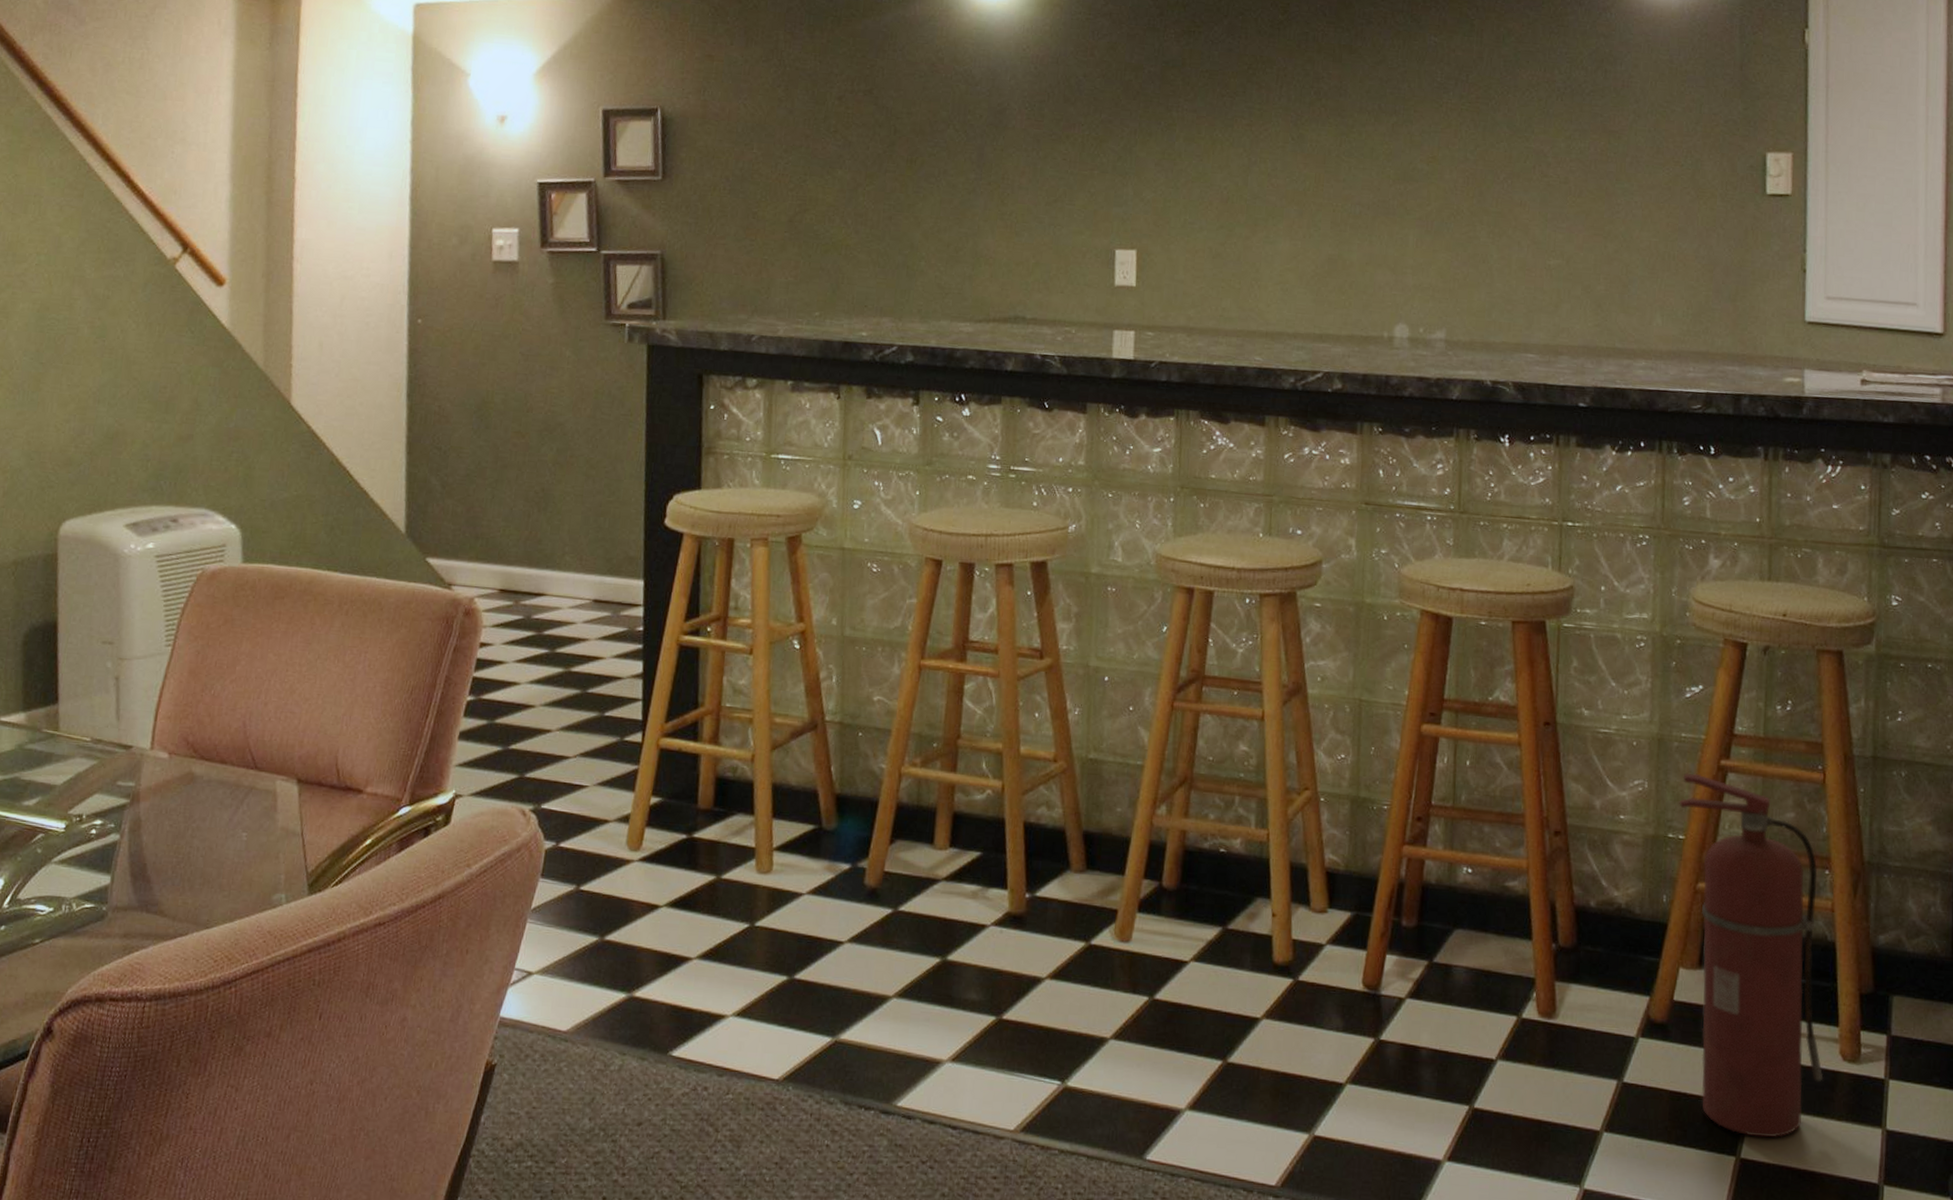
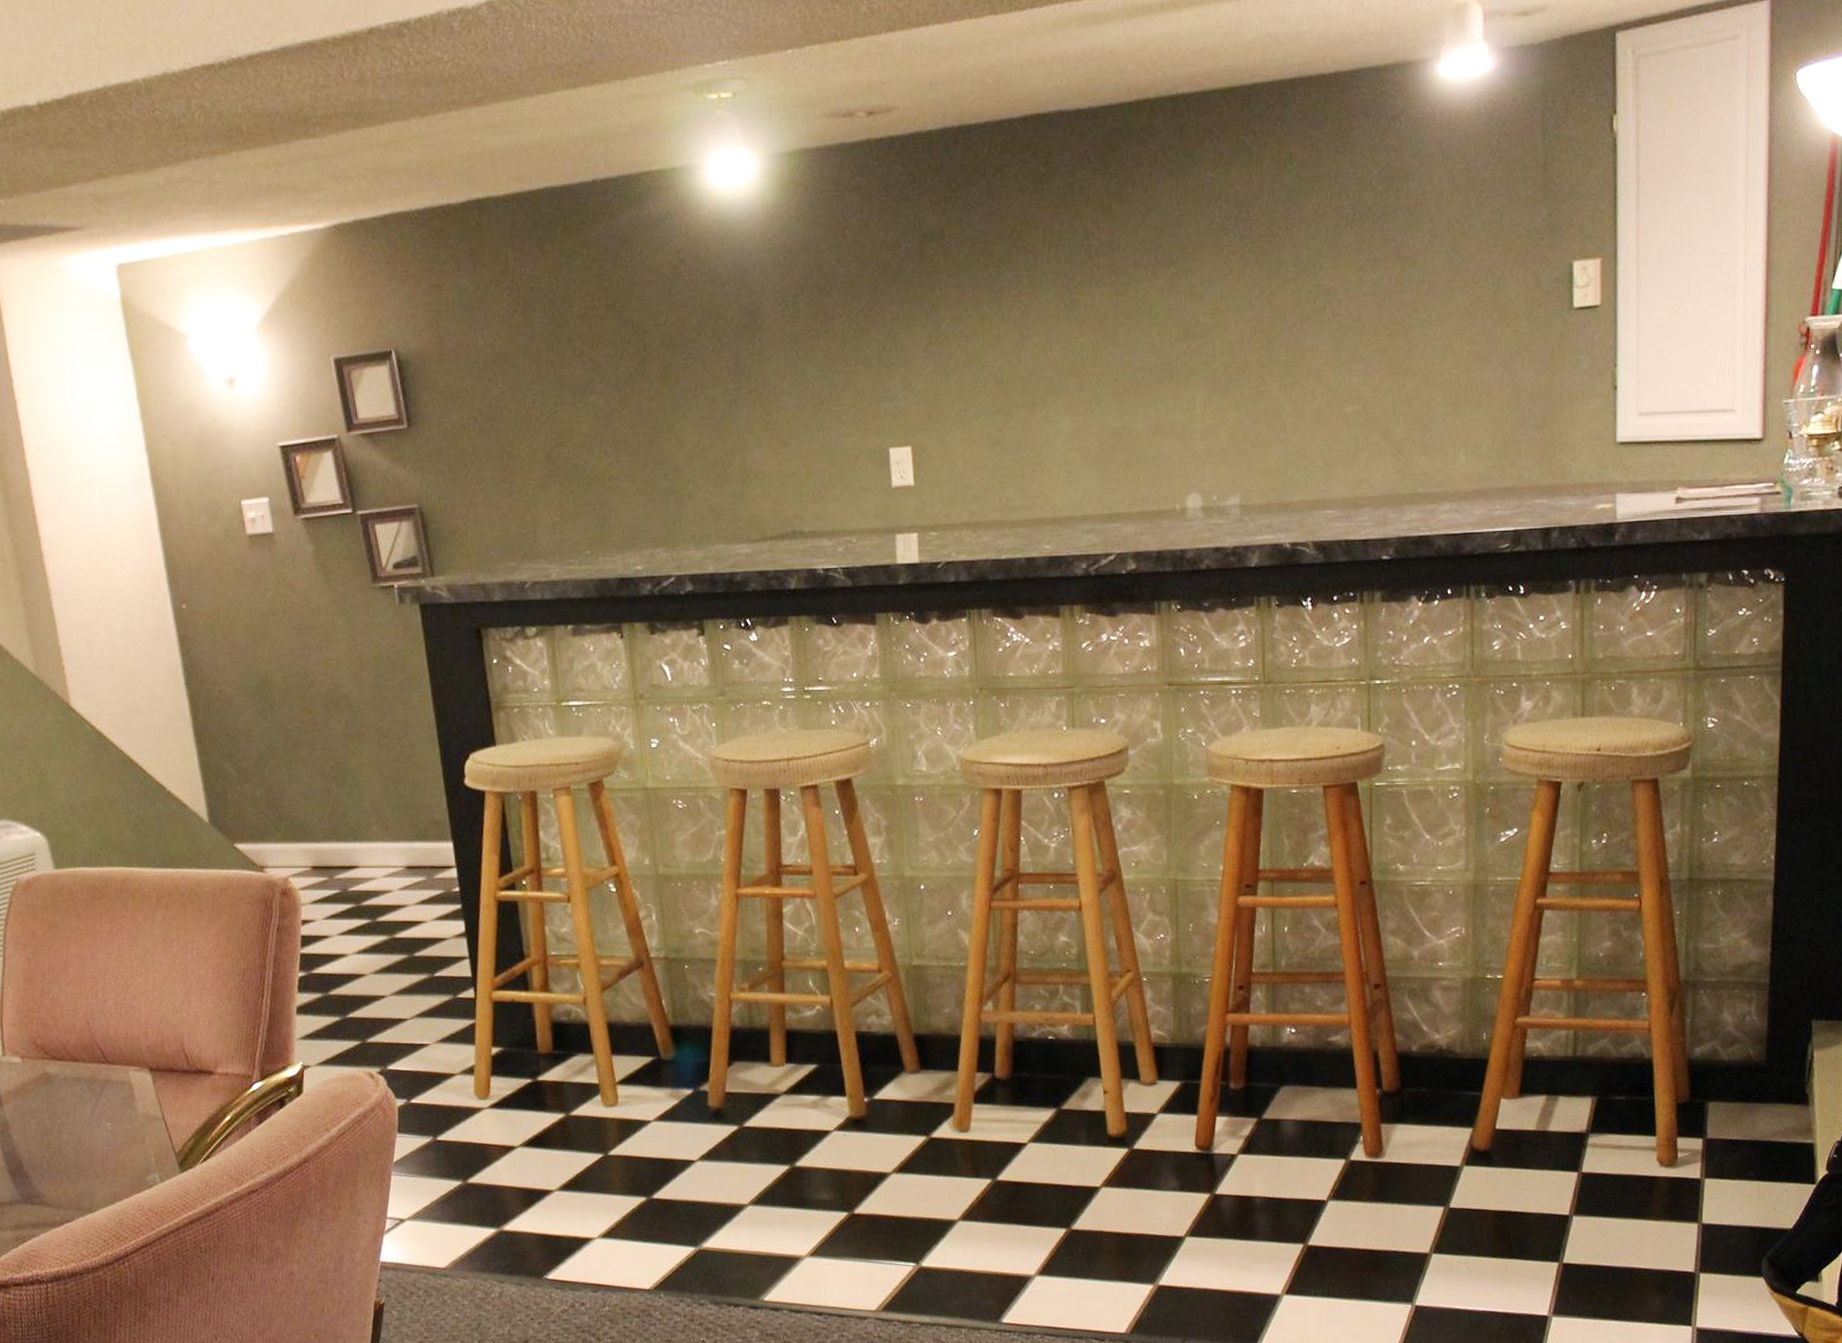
fire extinguisher: present [1679,772,1824,1138] -> none [1496,914,1642,1243]

